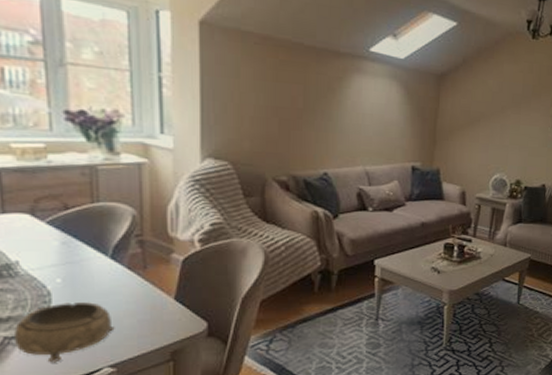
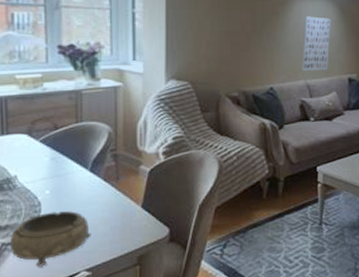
wall art: none [361,95,395,158] -> present [302,16,331,72]

